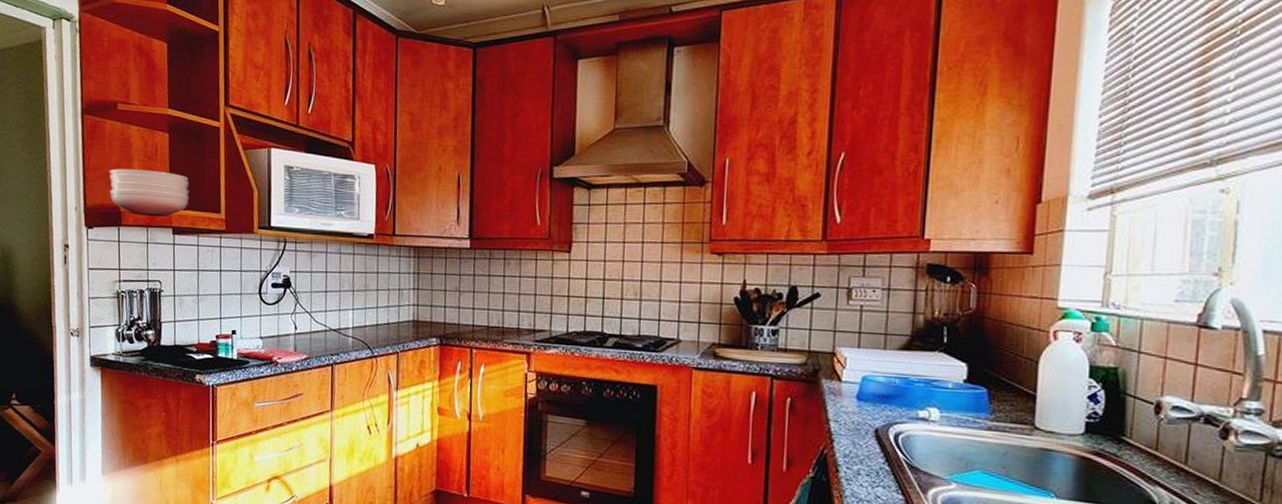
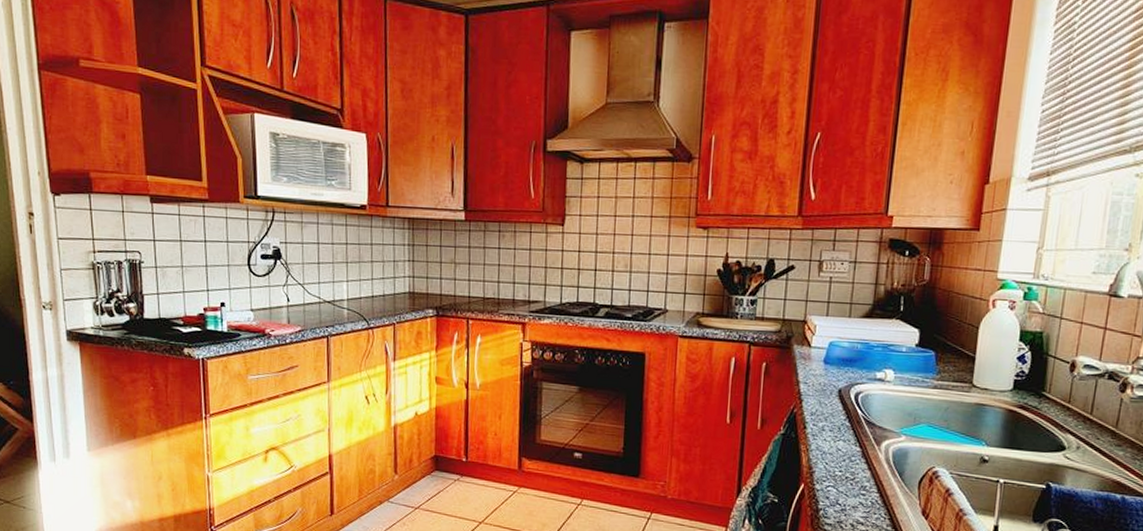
bowl: present [109,169,190,217] -> none [74,131,167,184]

